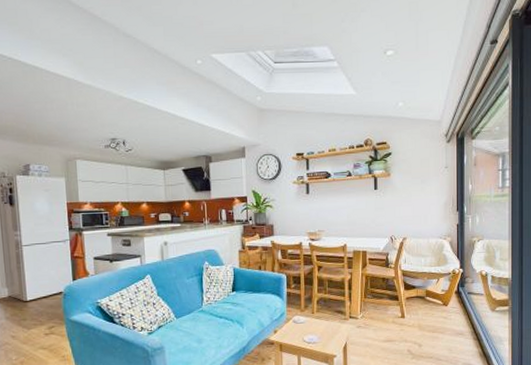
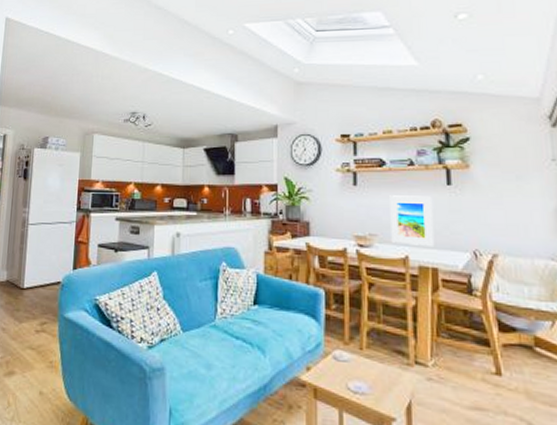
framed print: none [333,199,365,237] -> present [390,195,435,248]

